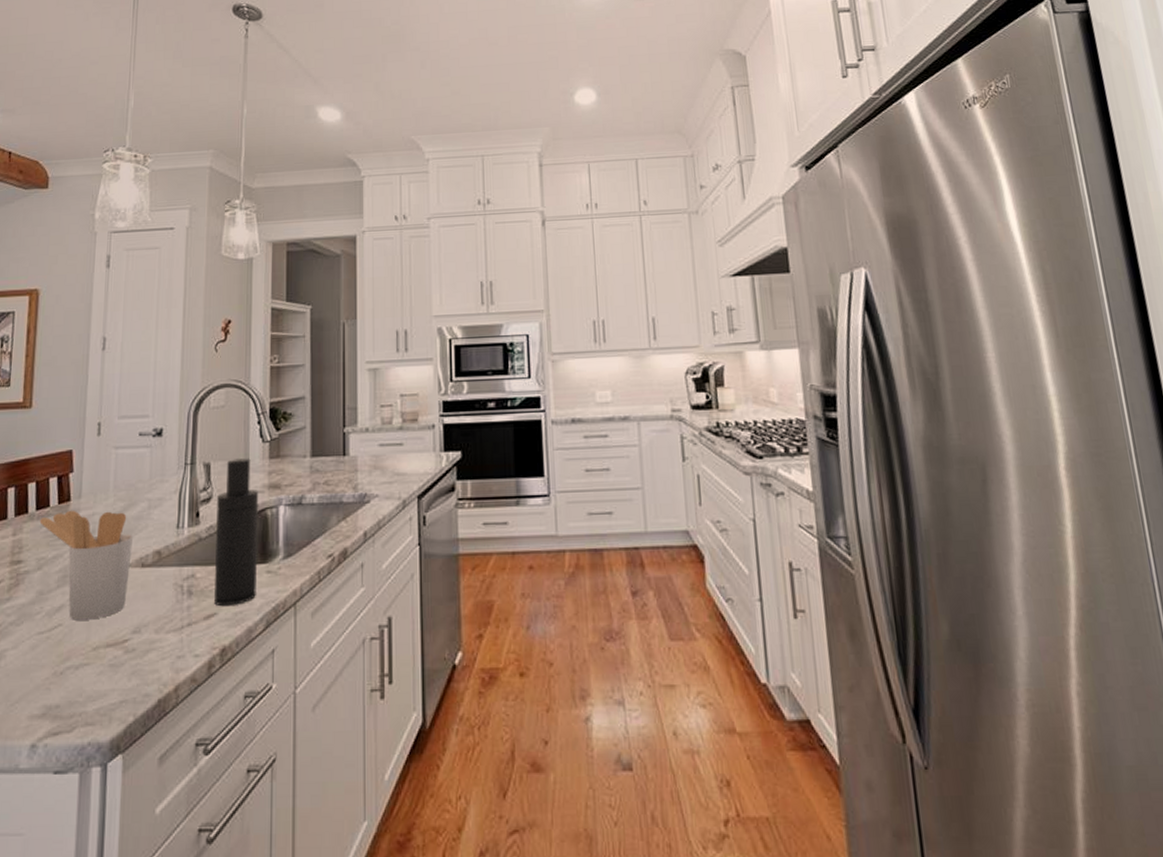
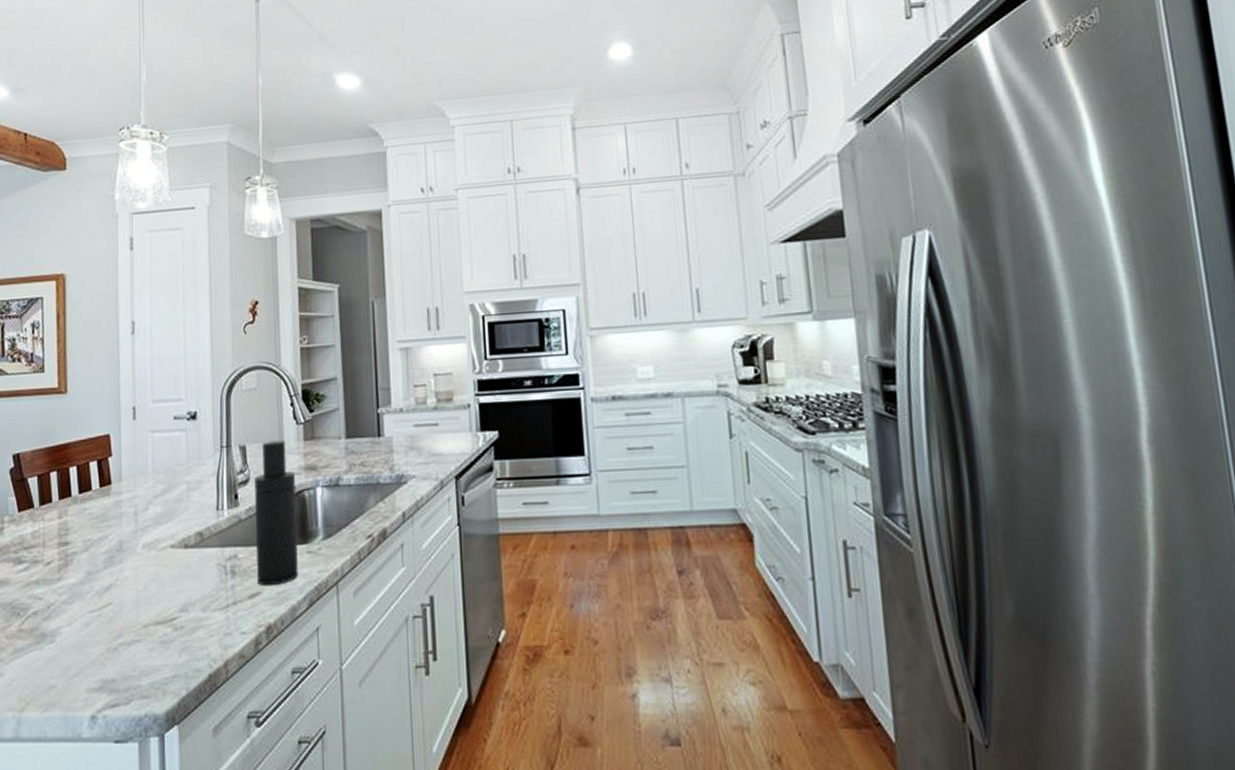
utensil holder: present [39,510,134,620] -> none [83,493,175,599]

